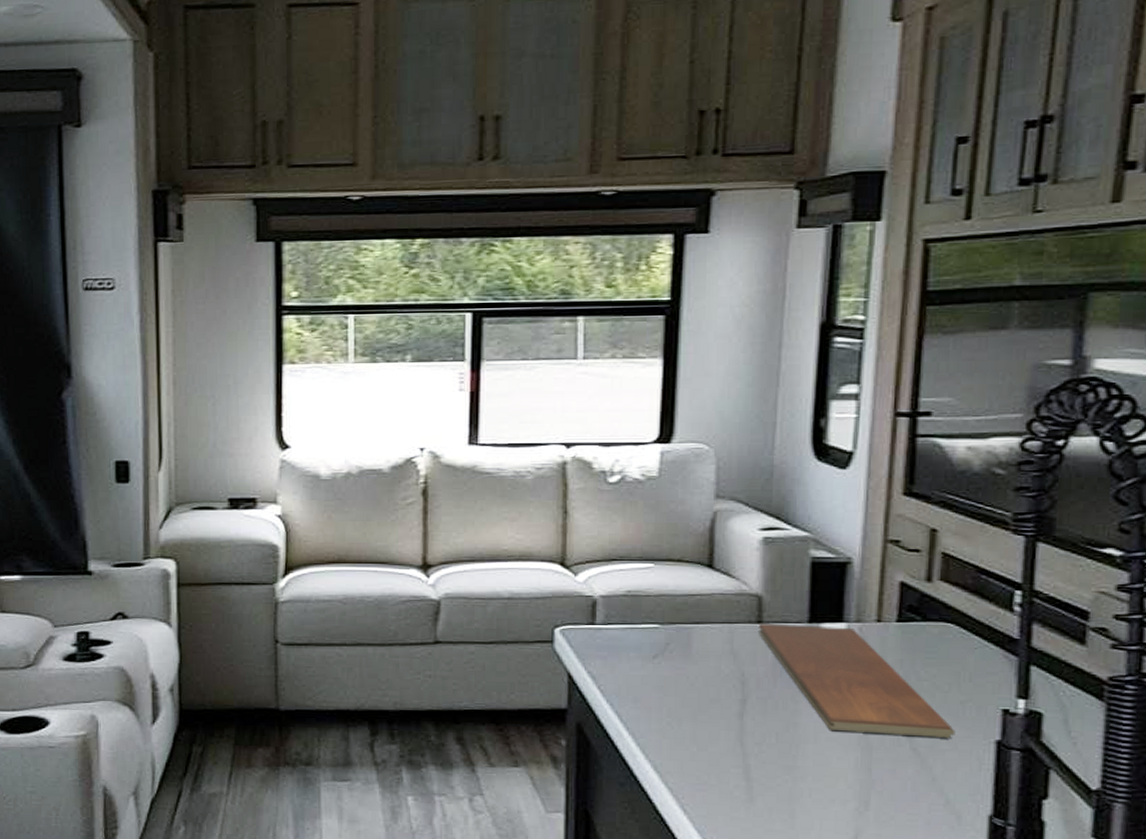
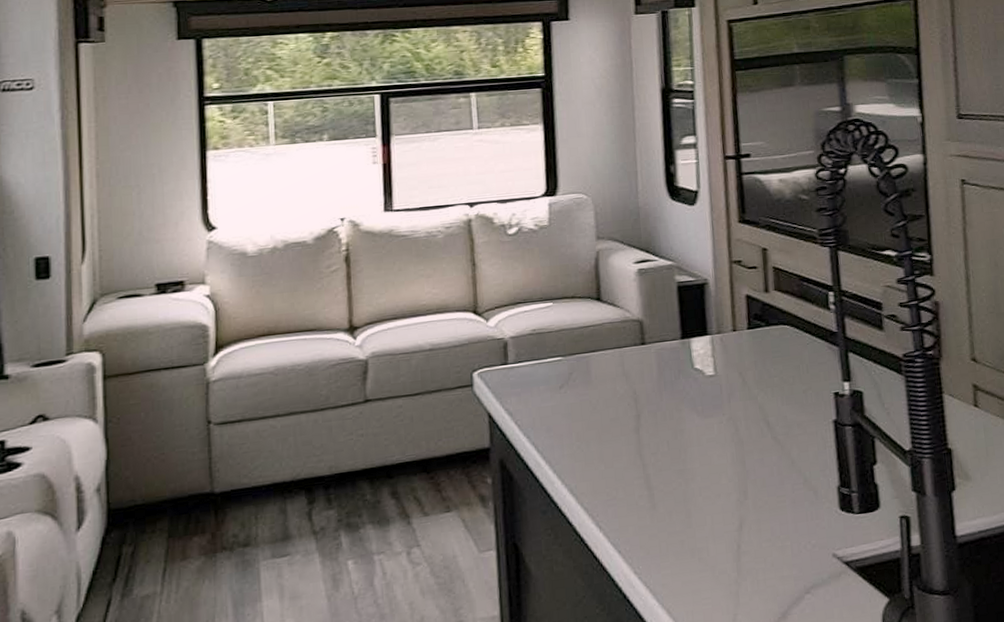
chopping board: present [757,623,956,738] -> none [642,339,803,432]

